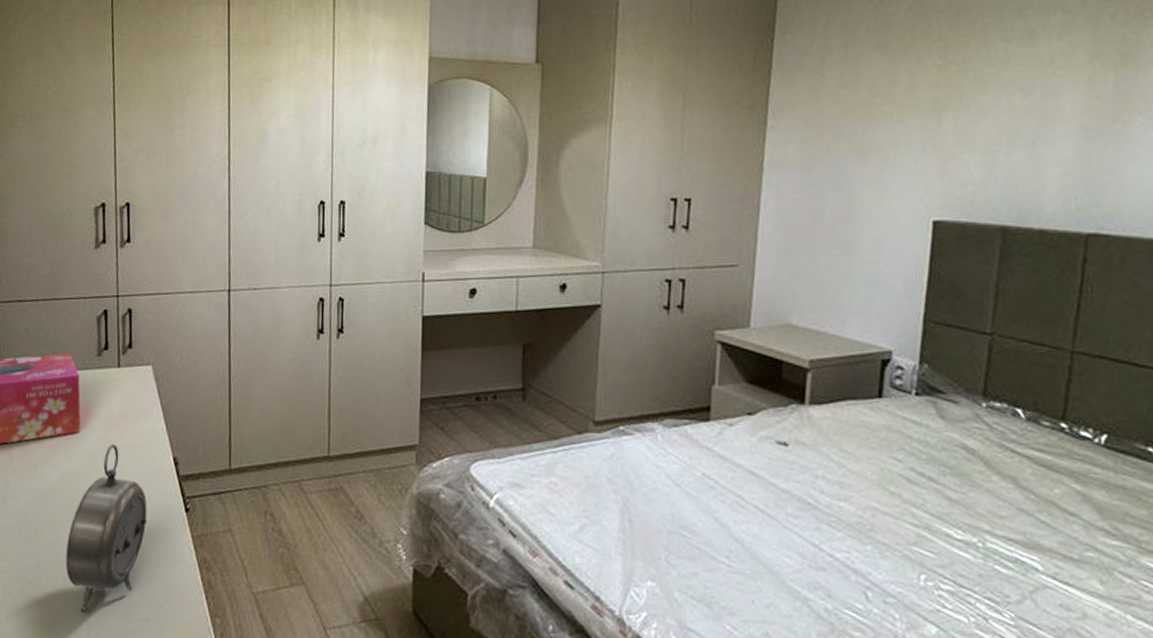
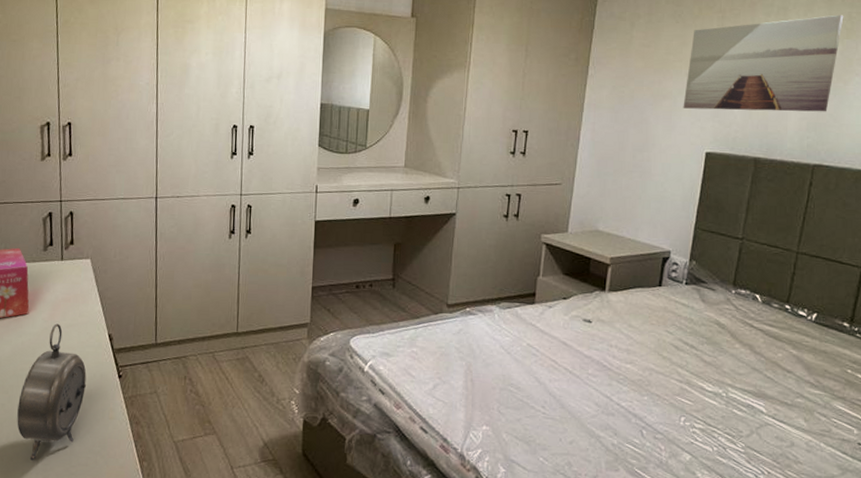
wall art: none [897,37,1115,166] -> present [683,15,844,112]

